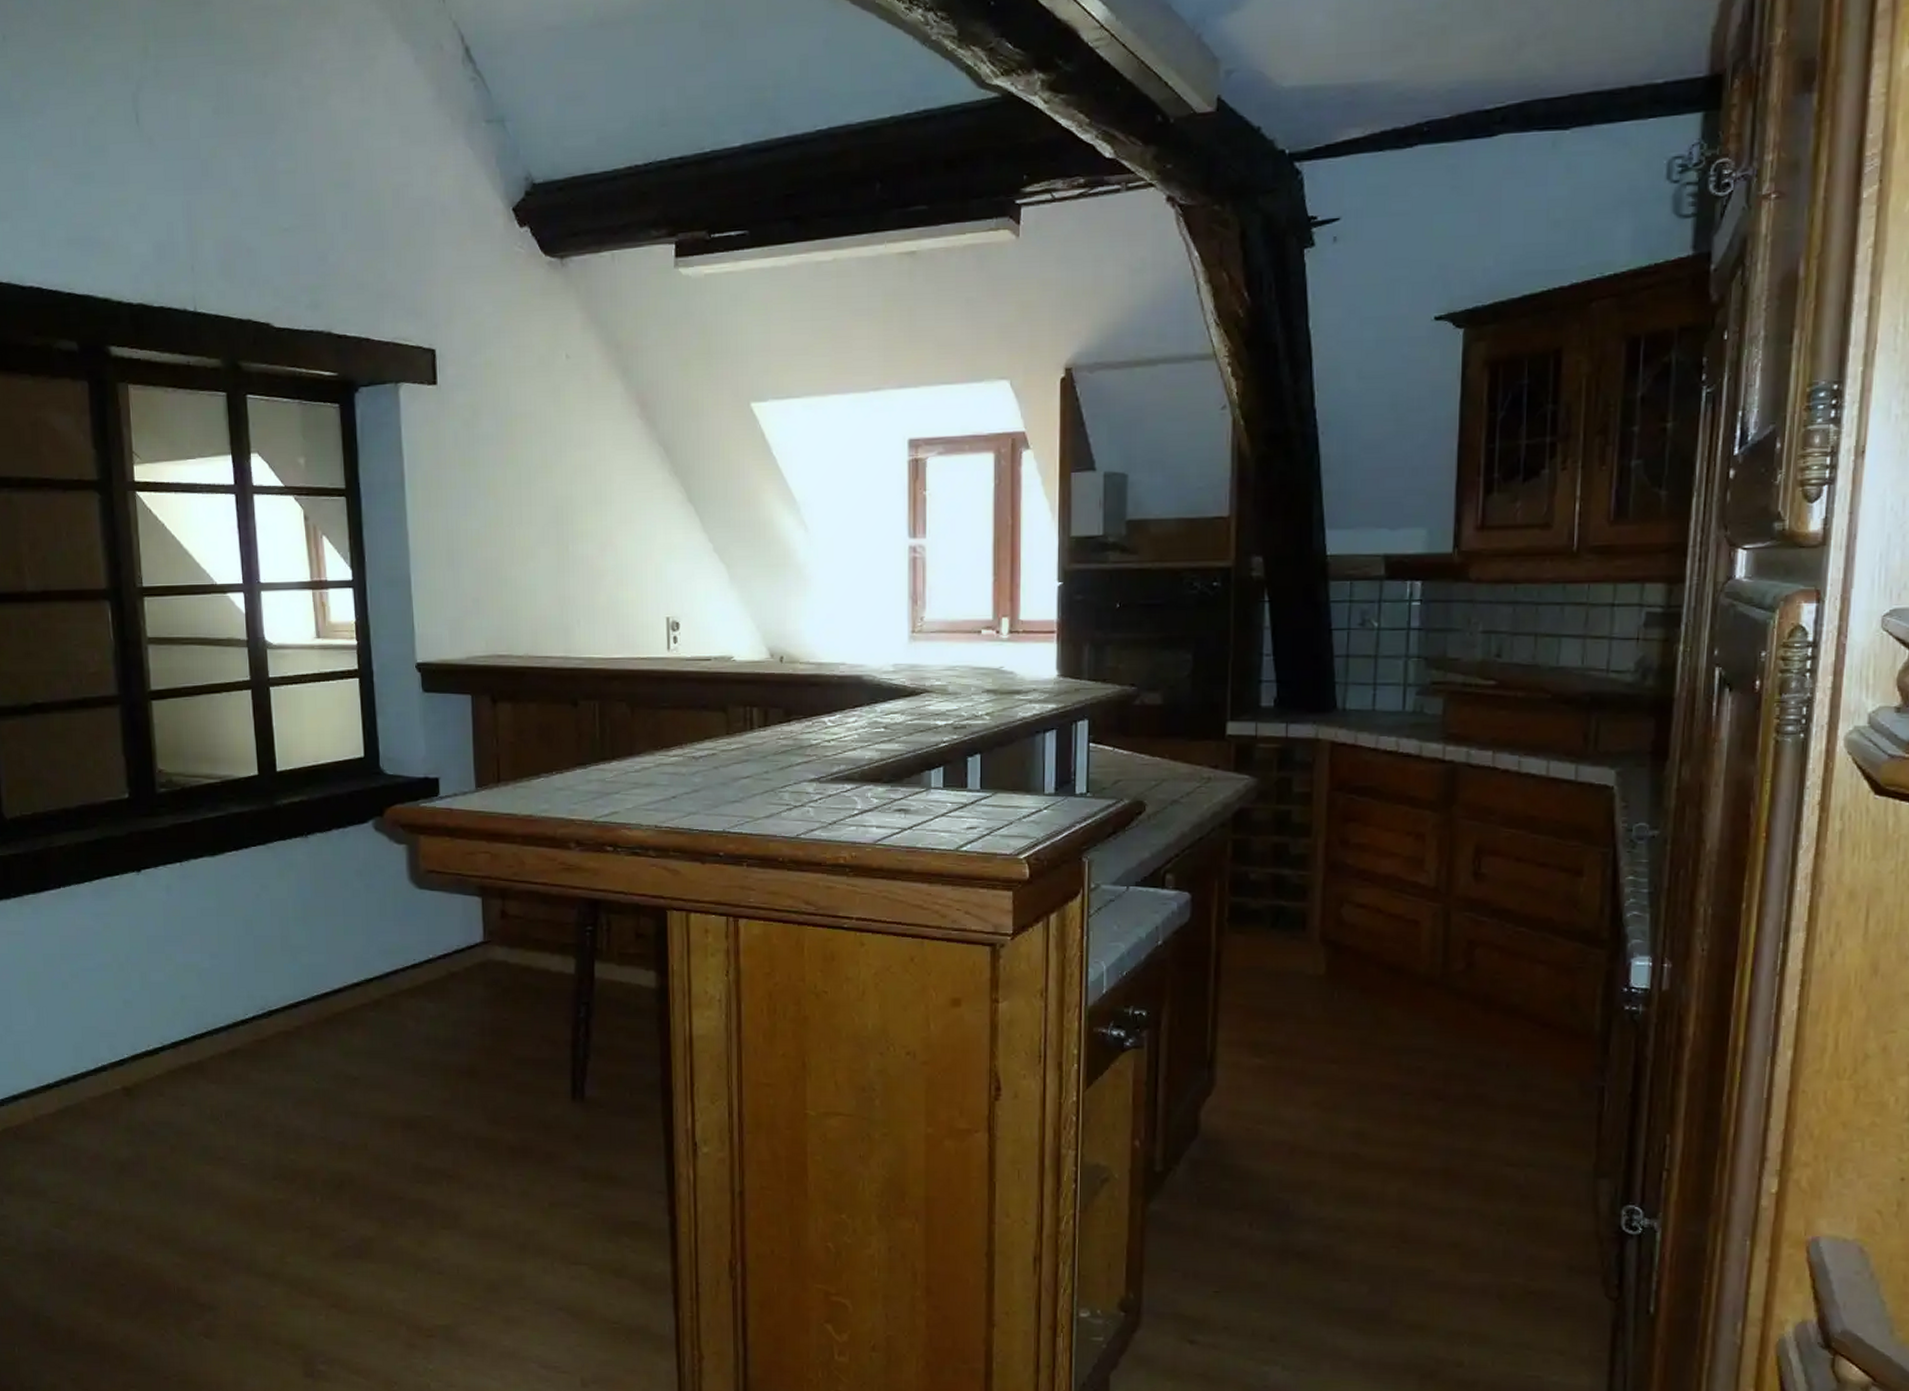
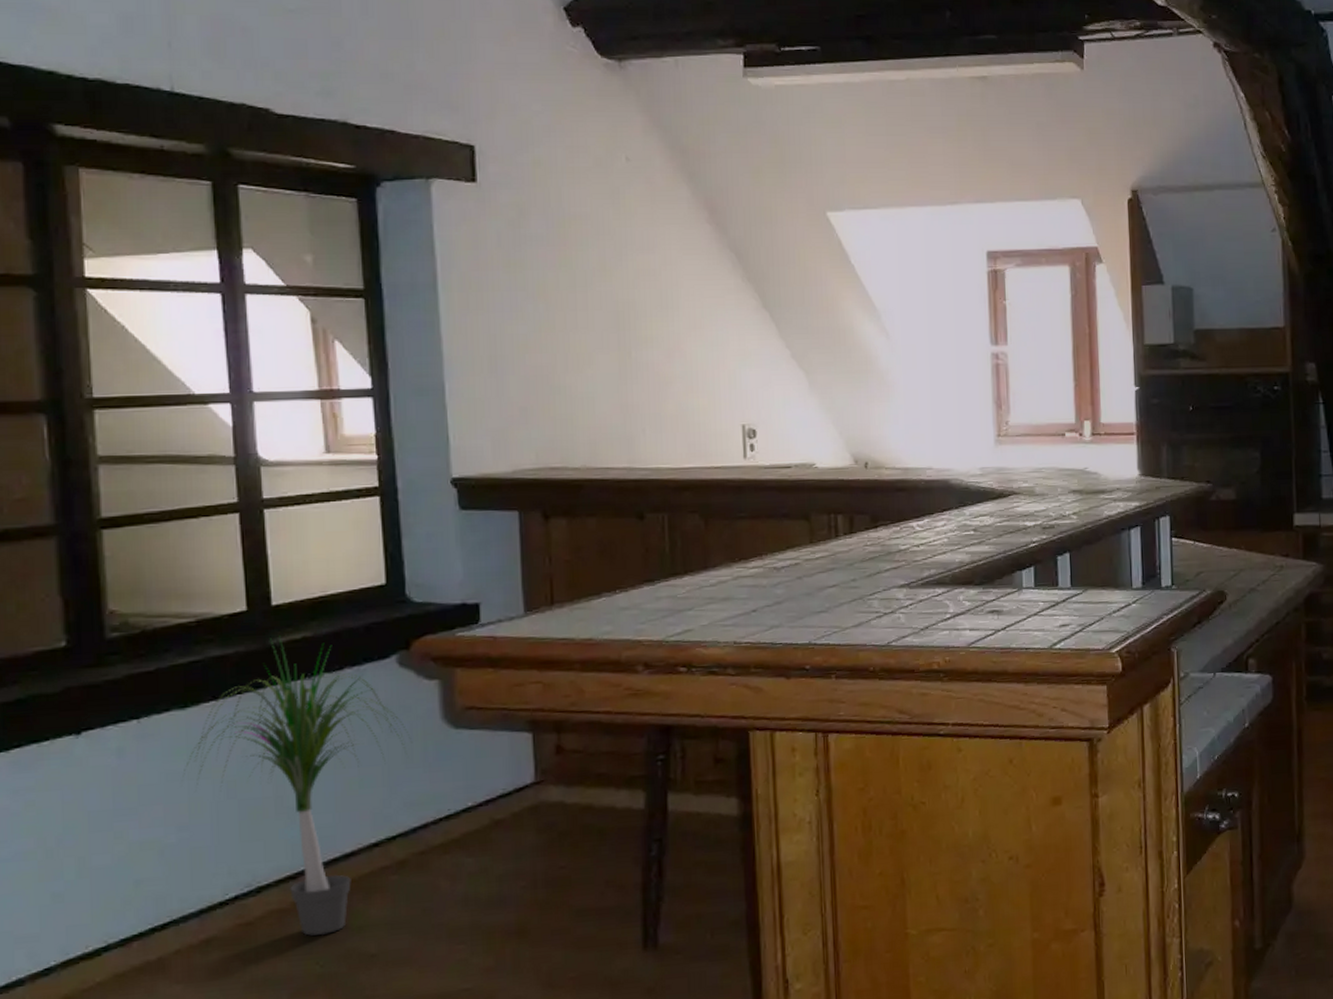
potted plant: none [213,798,386,1056] -> present [182,636,413,936]

